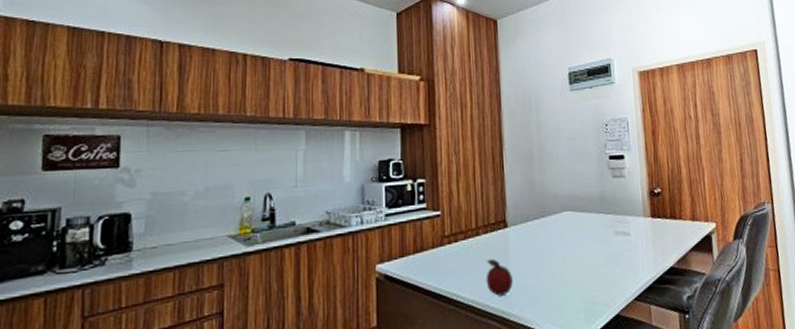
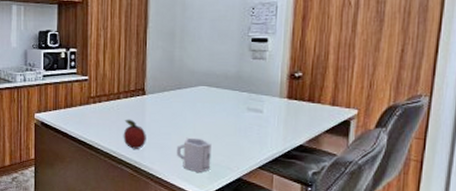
cup: none [547,272,587,316] -> present [176,137,212,173]

